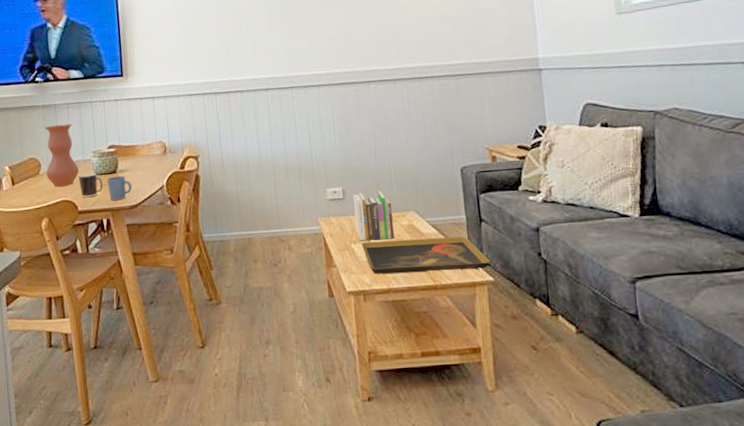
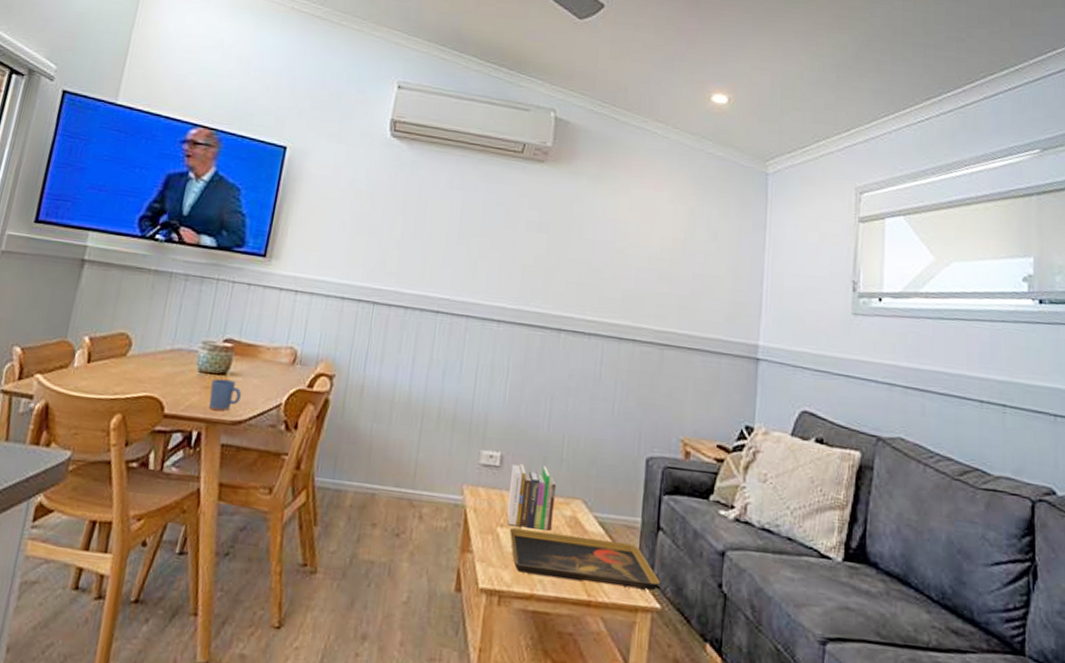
vase: present [45,123,80,188] -> none [135,297,186,379]
mug: present [78,173,103,198] -> none [173,367,205,400]

